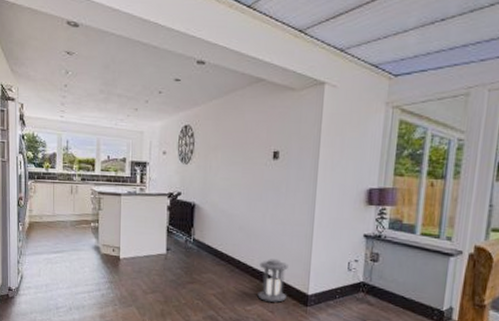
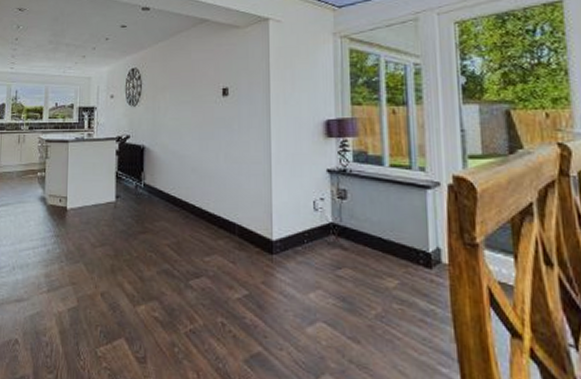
lantern: present [257,259,288,303] -> none [216,201,248,252]

